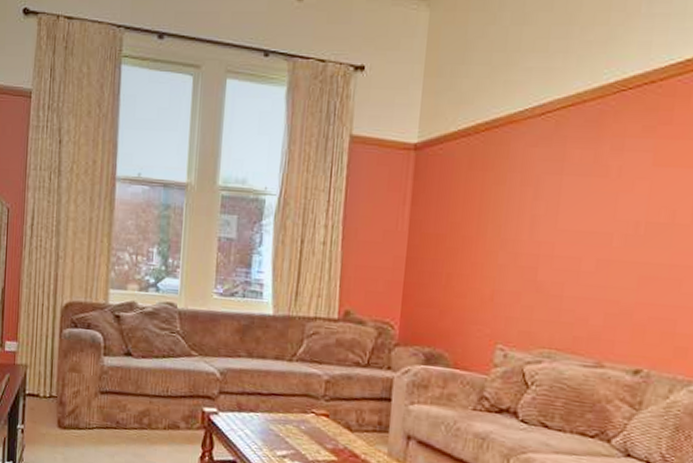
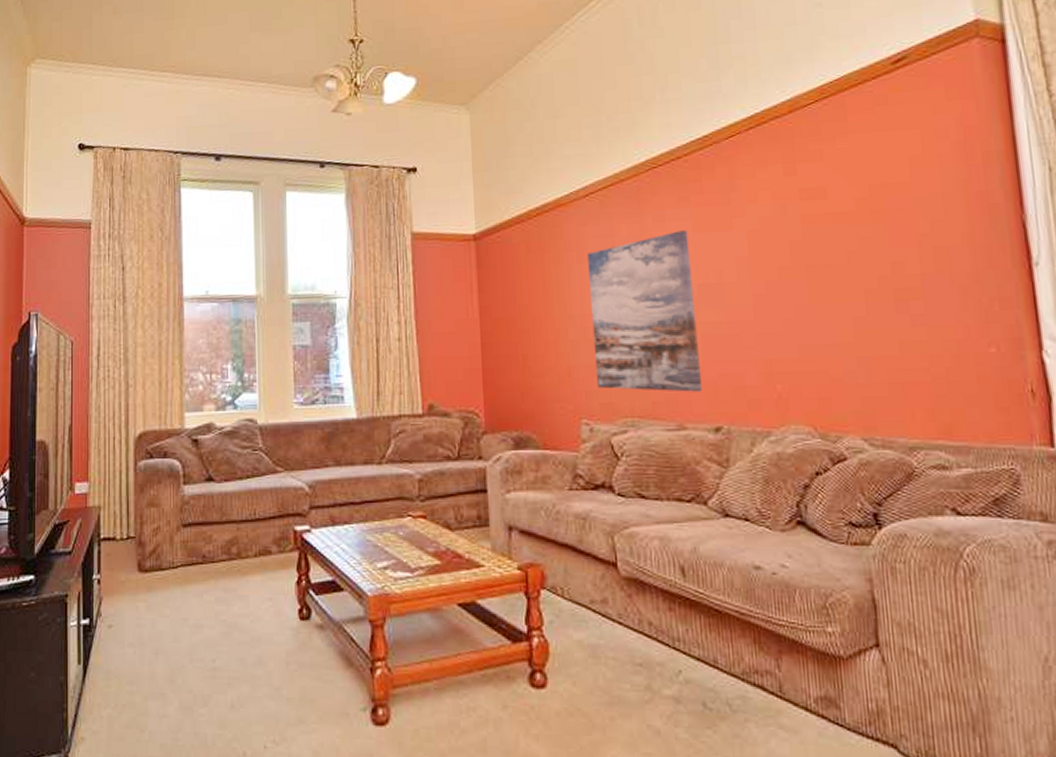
wall art: none [519,162,647,333] -> present [586,230,703,392]

